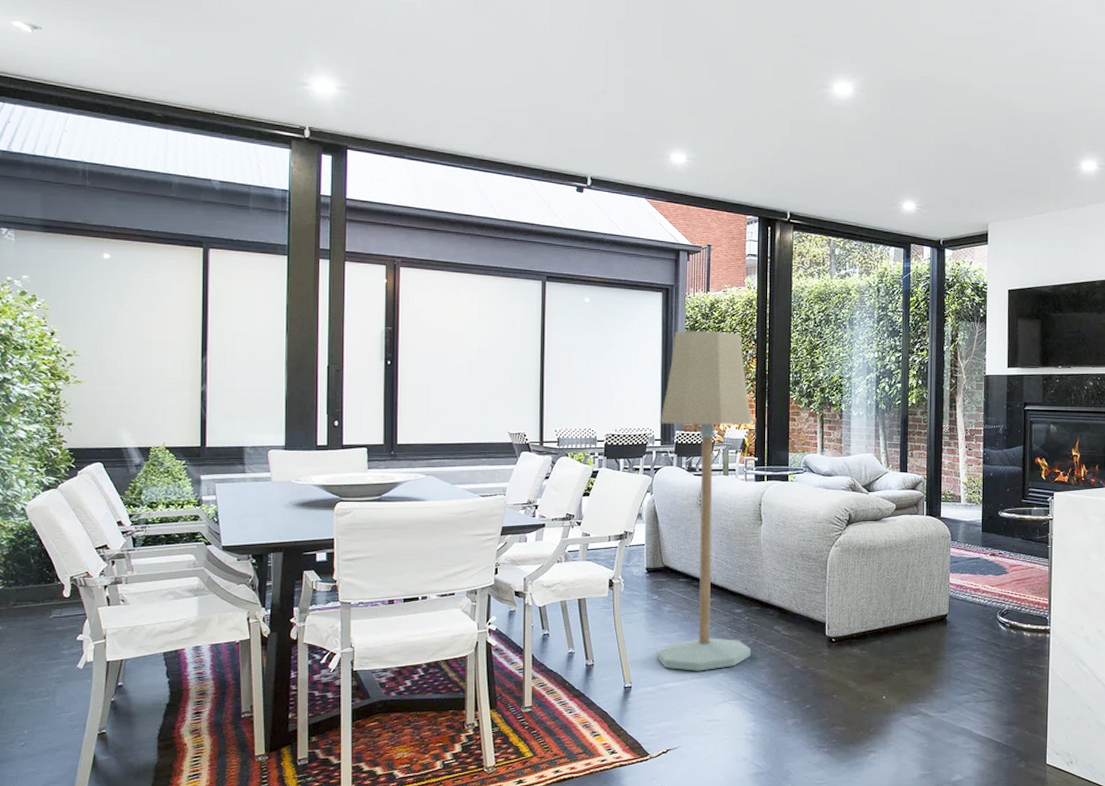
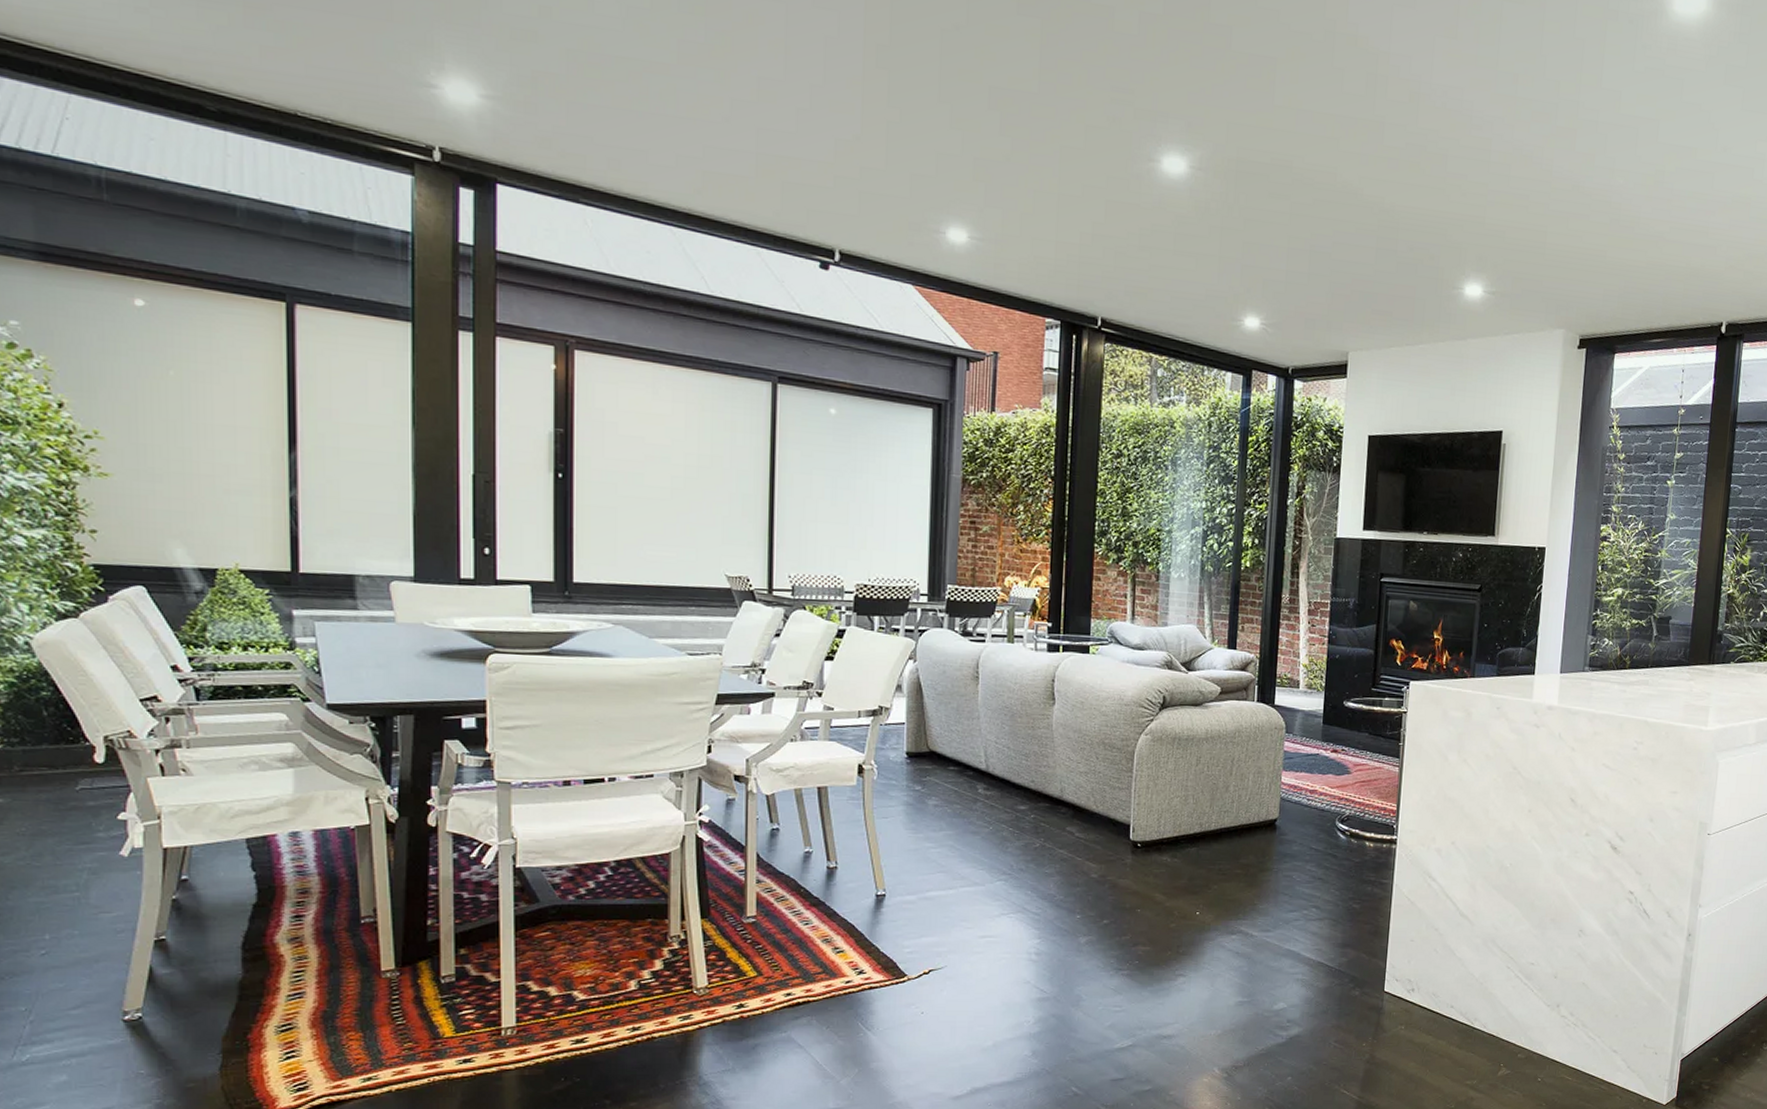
floor lamp: present [656,331,753,671] -> none [918,459,1047,878]

